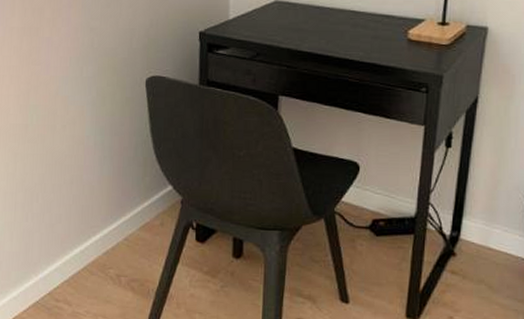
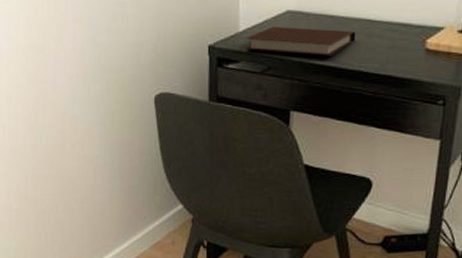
notebook: none [236,15,341,44] -> present [246,26,356,56]

